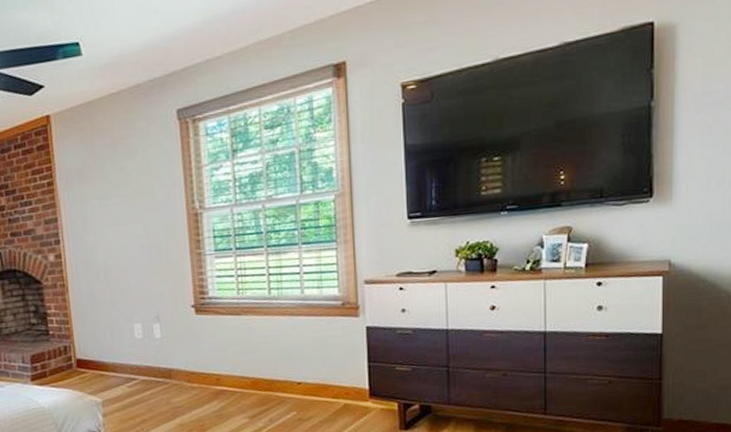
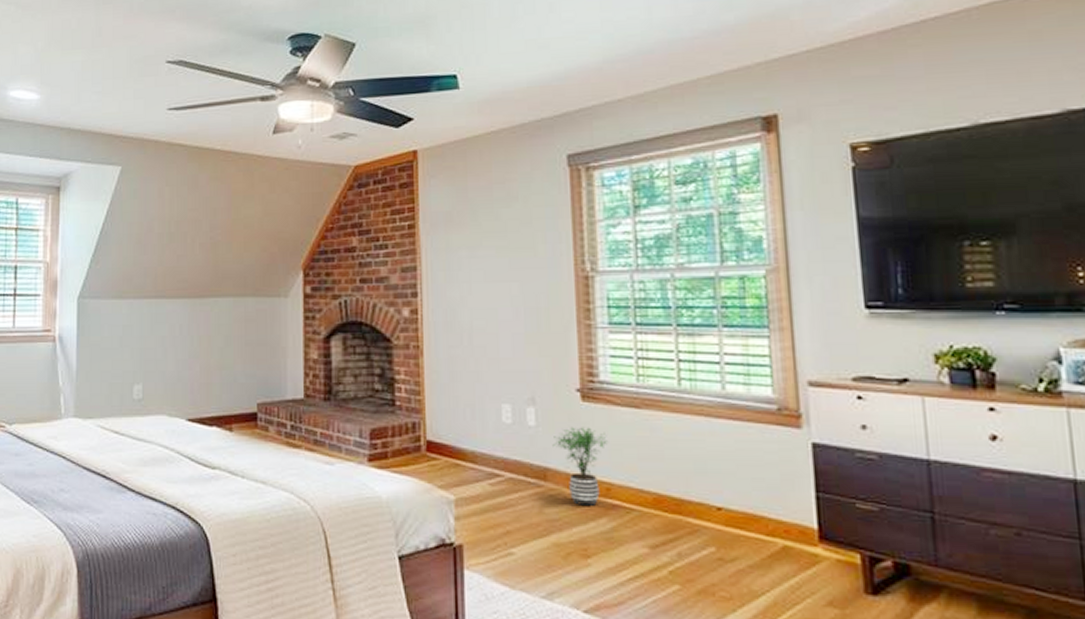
potted plant: none [174,334,216,394] -> present [552,427,608,506]

